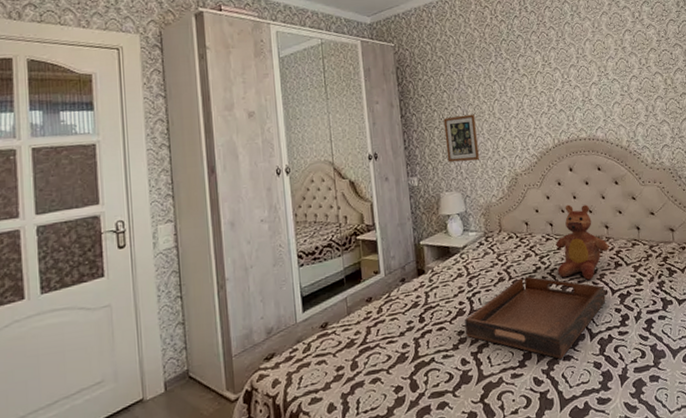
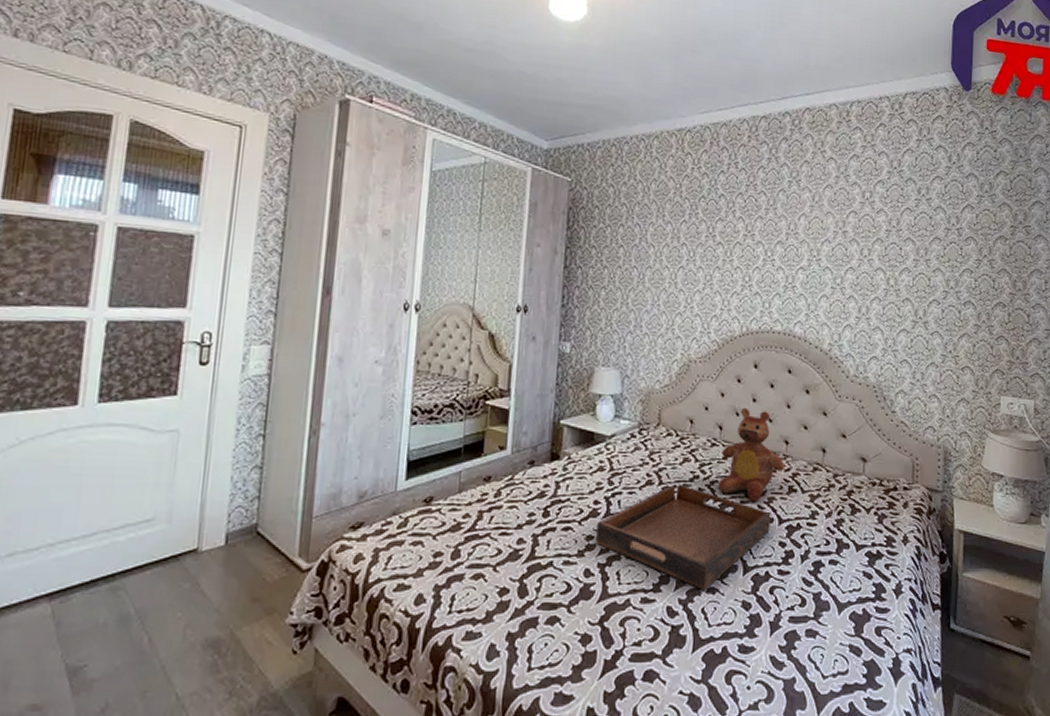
picture frame: present [443,114,479,163] -> none [610,277,652,336]

